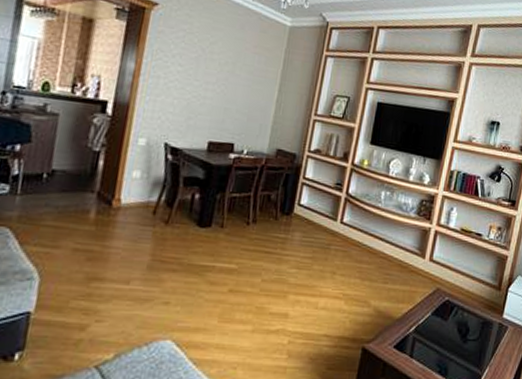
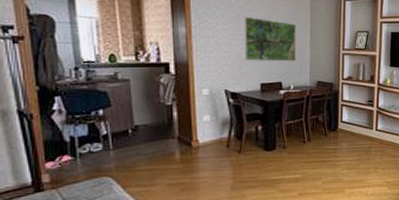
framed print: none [195,59,263,121] -> present [243,16,297,62]

